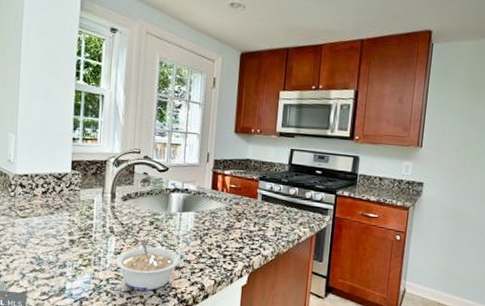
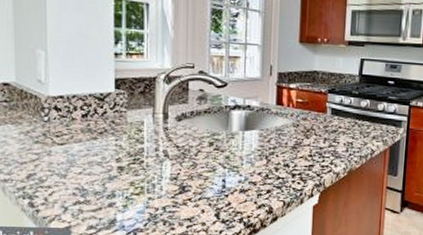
legume: present [115,239,180,291] -> none [171,162,245,218]

